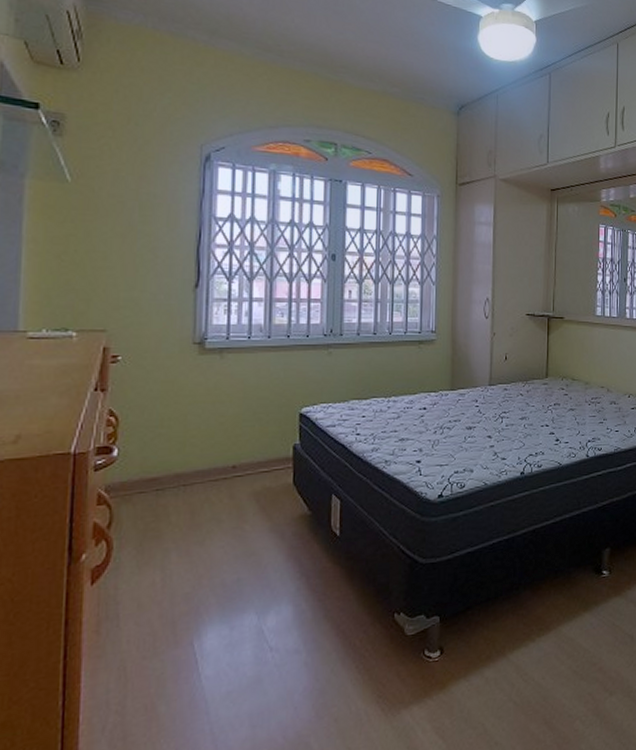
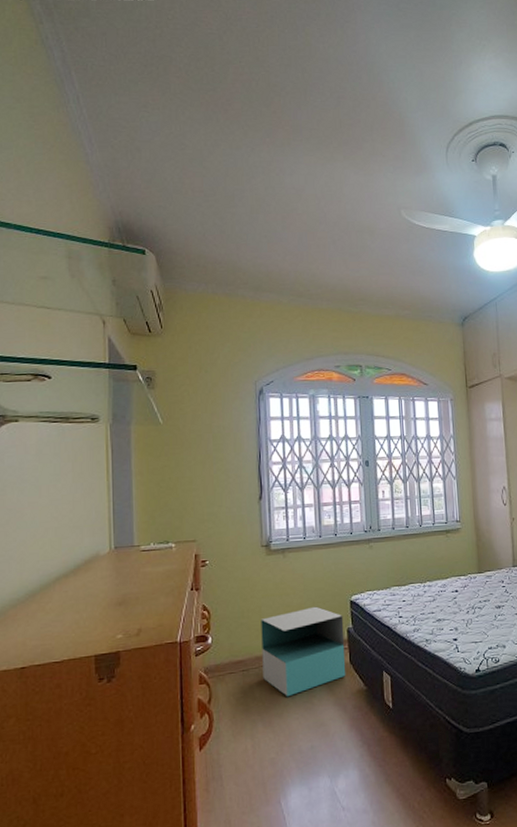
nightstand: none [183,418,290,522] -> present [261,606,346,697]

